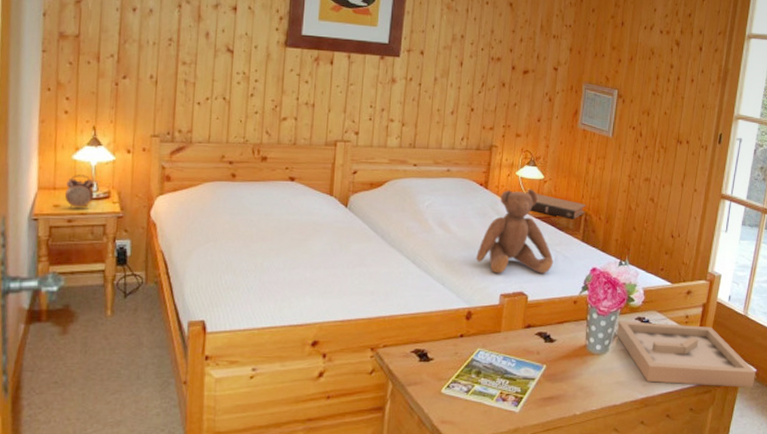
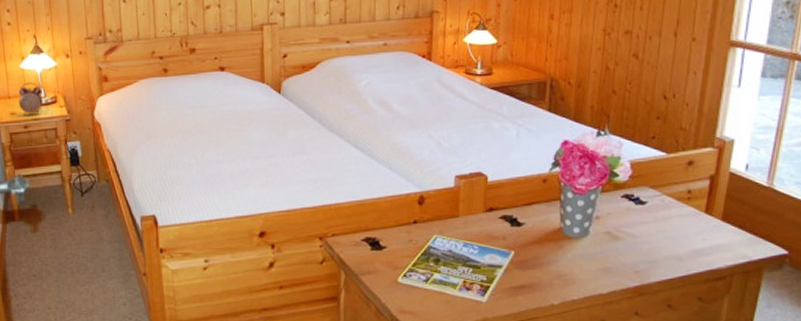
teddy bear: present [476,188,554,274] -> none [424,56,515,154]
book: present [530,194,587,220] -> none [483,61,552,88]
decorative tray: present [616,321,755,387] -> none [597,199,787,273]

